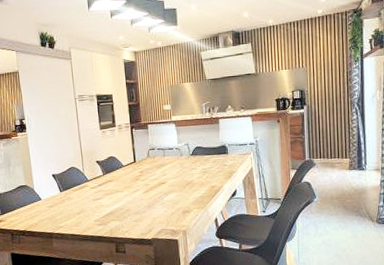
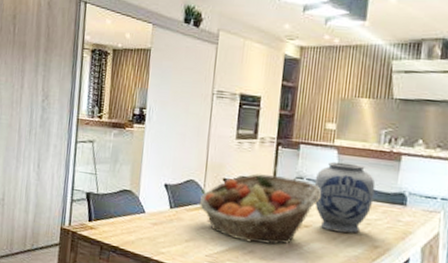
fruit basket: none [81,150,170,204] -> present [199,174,322,245]
vase: none [163,131,206,183] -> present [314,161,376,234]

